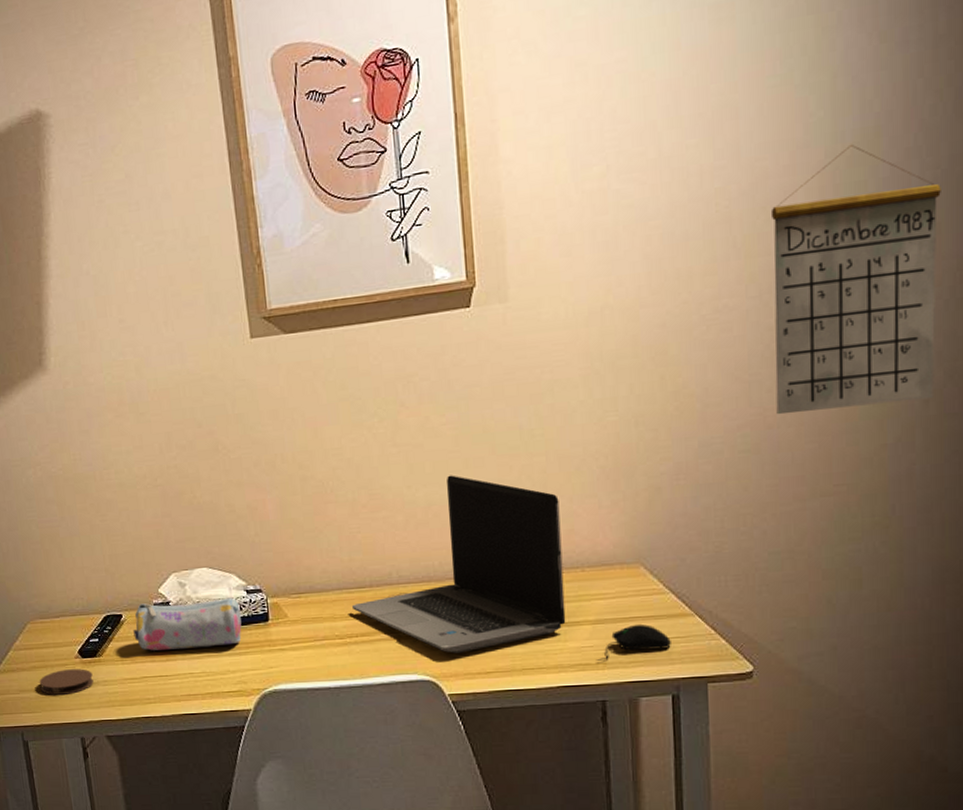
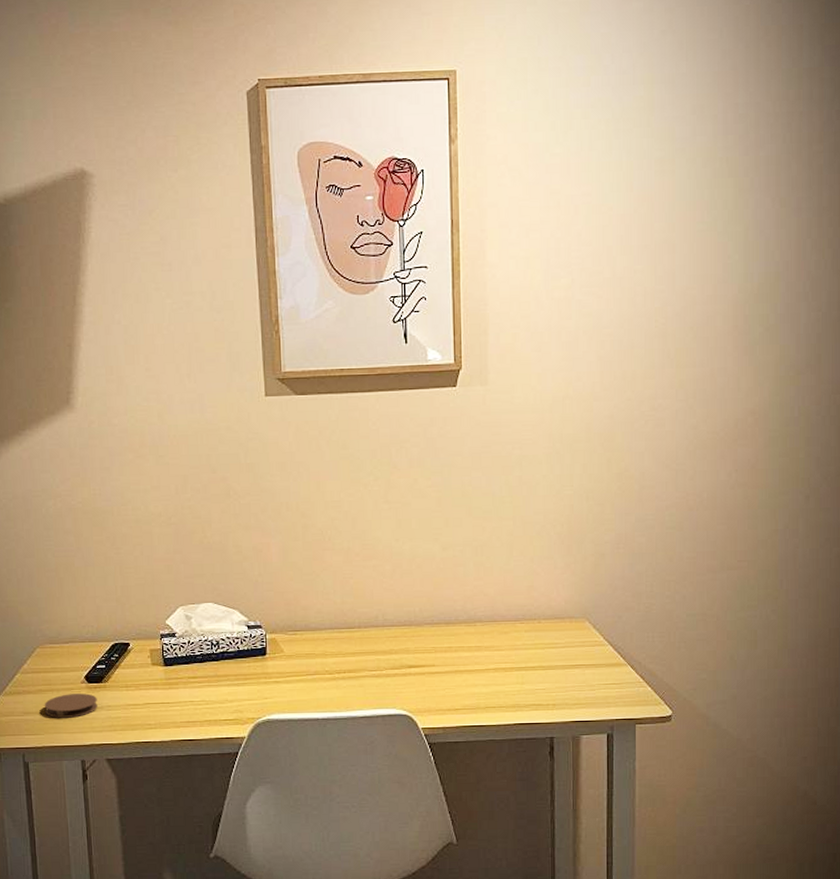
pencil case: present [133,597,242,651] -> none [139,632,241,679]
laptop computer: present [351,475,566,653] -> none [341,532,524,691]
computer mouse: present [596,624,671,661] -> none [547,672,608,702]
calendar: present [772,143,941,415] -> none [696,284,822,500]

